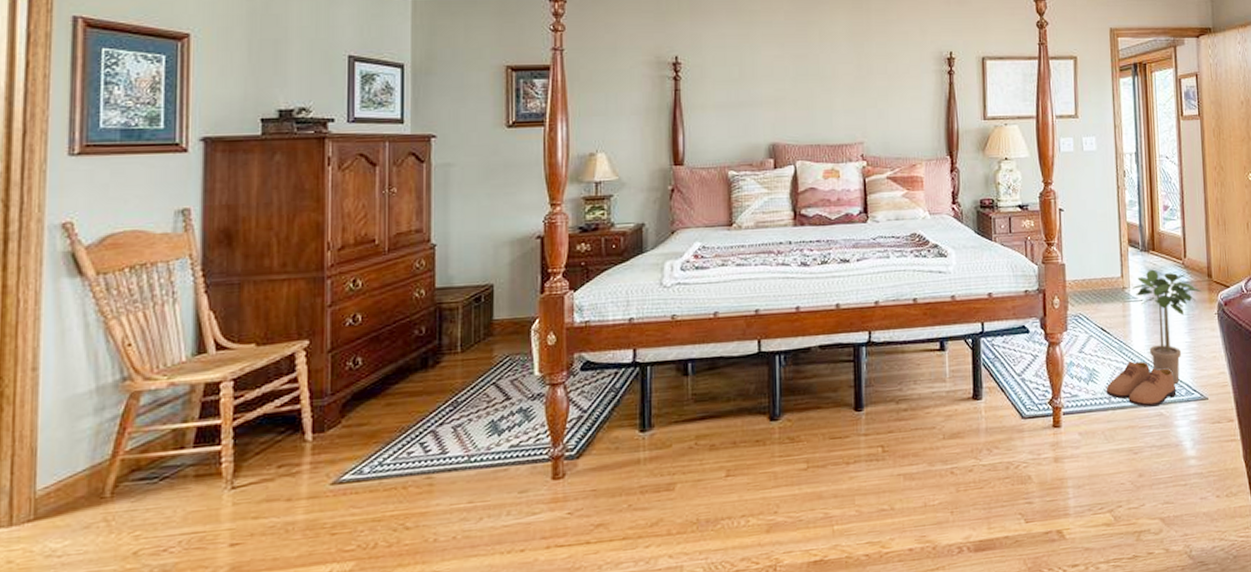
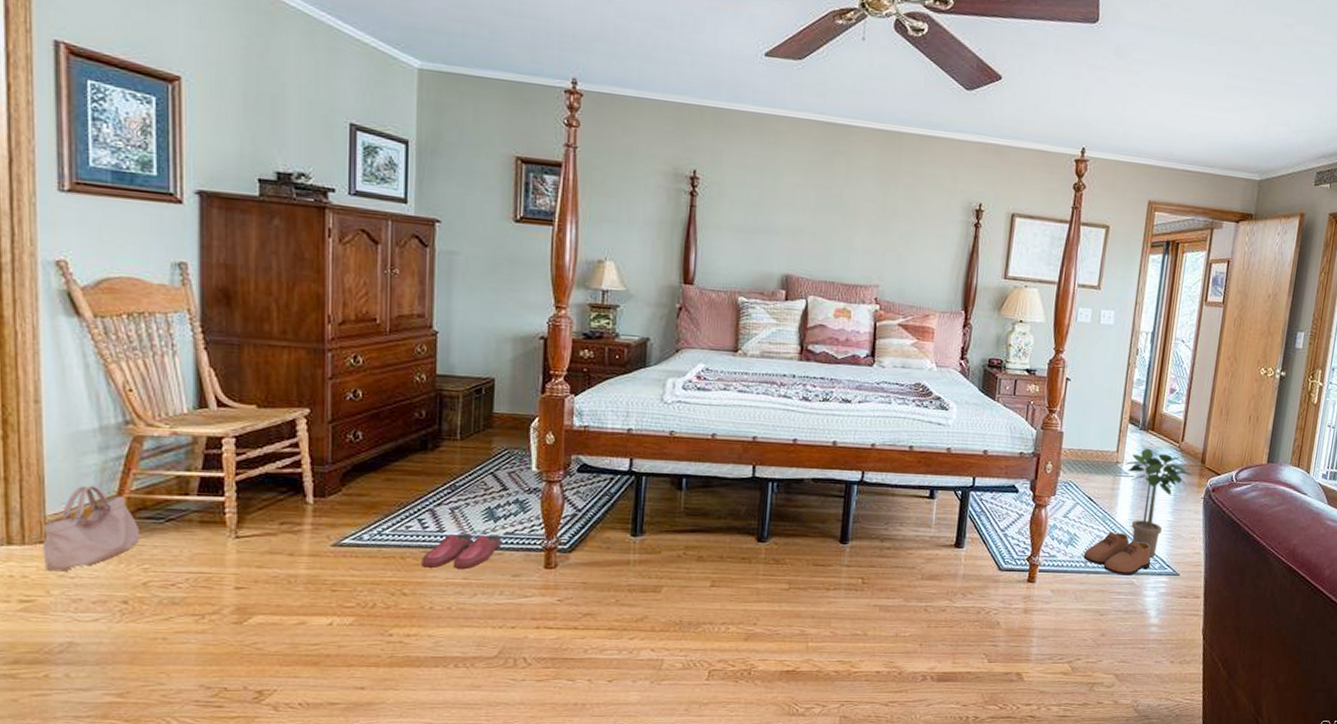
handbag: none [30,450,133,552] -> present [43,485,140,571]
slippers: none [424,449,506,495] -> present [421,532,501,569]

